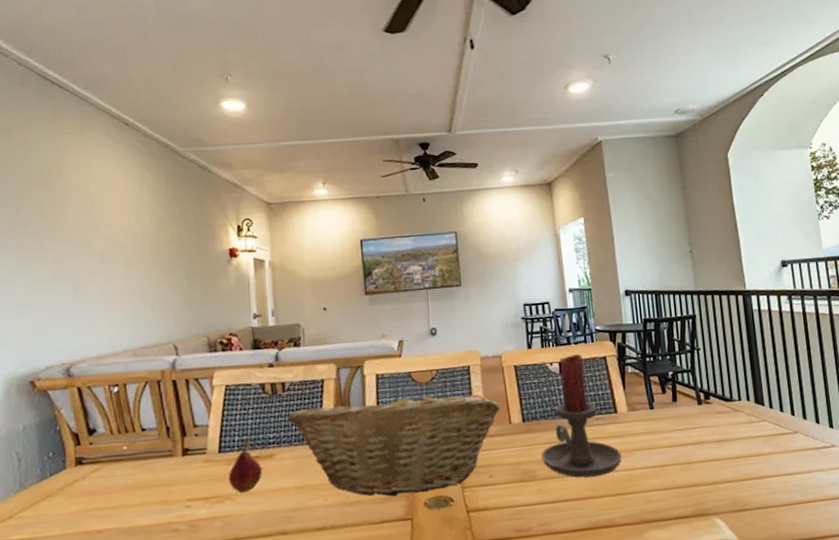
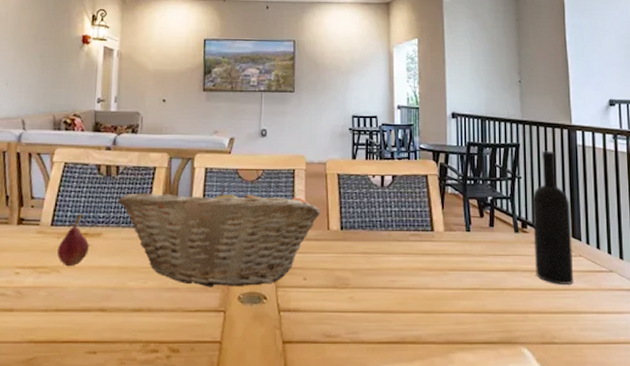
candle holder: present [541,354,622,478] -> none [356,170,434,291]
wine bottle: none [713,318,760,452] -> present [532,151,573,284]

